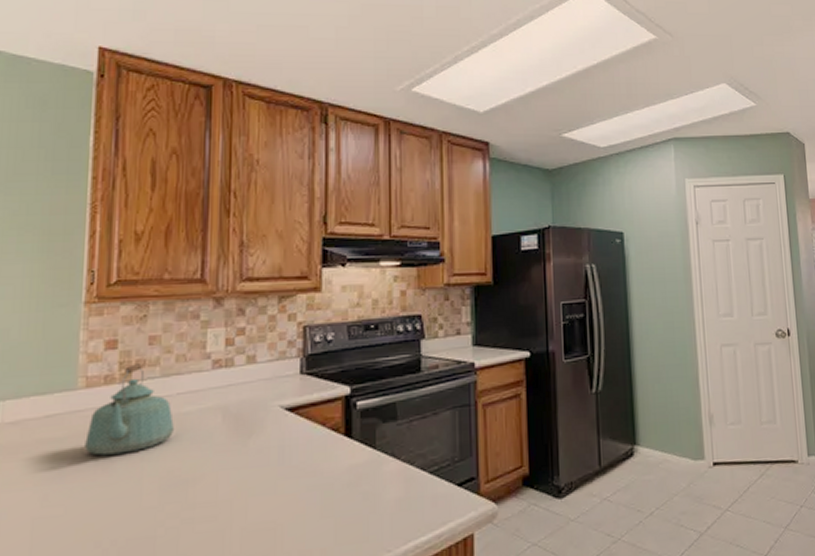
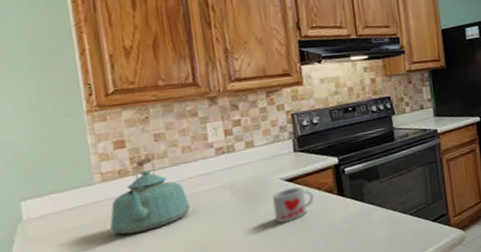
mug: none [267,419,317,463] -> present [272,186,315,223]

